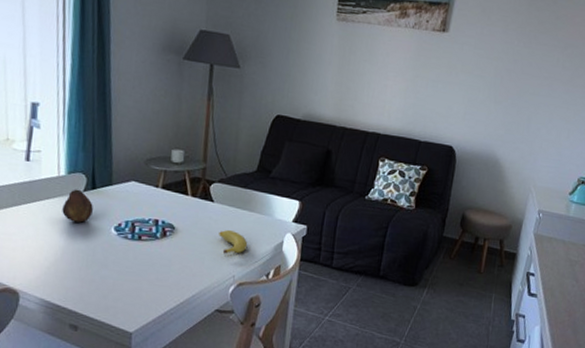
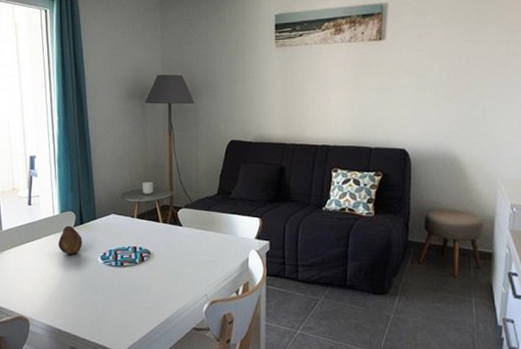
banana: present [219,229,248,254] -> none [189,250,216,274]

